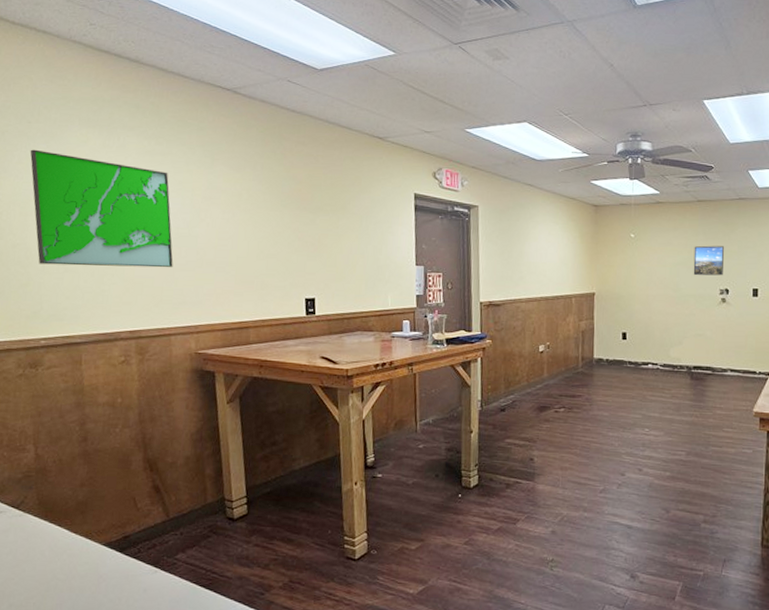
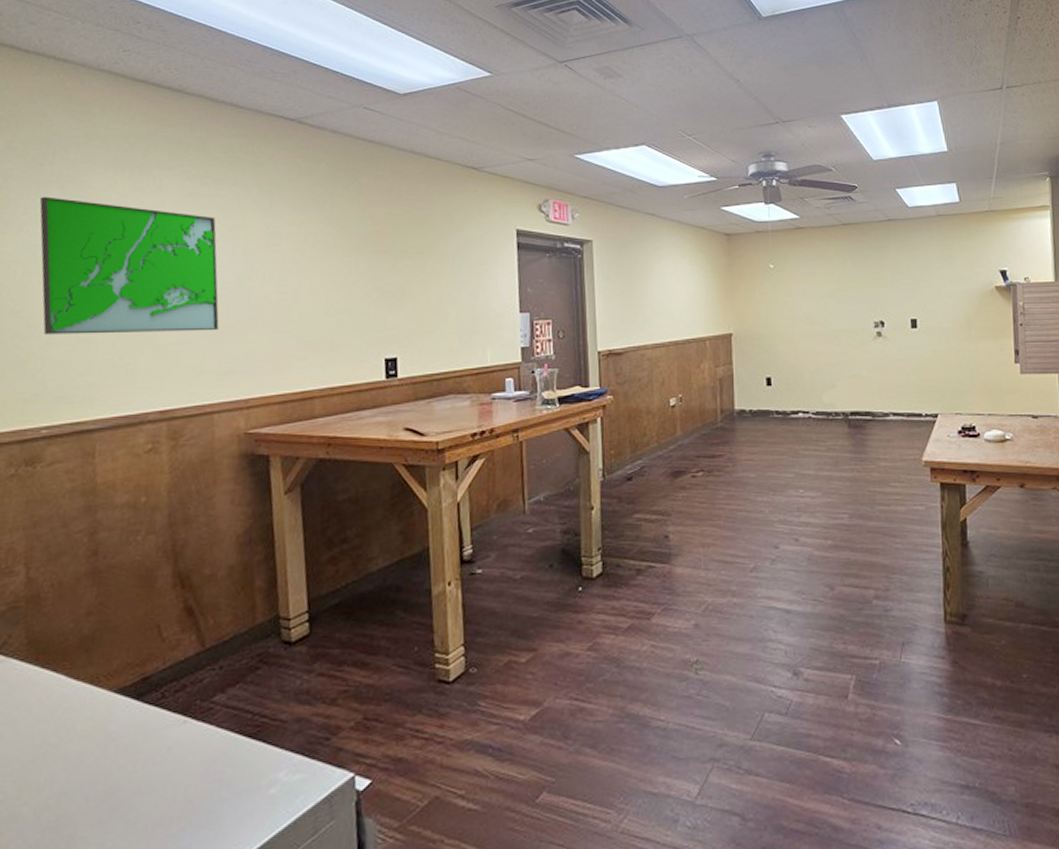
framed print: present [693,245,725,276] -> none [842,273,876,308]

